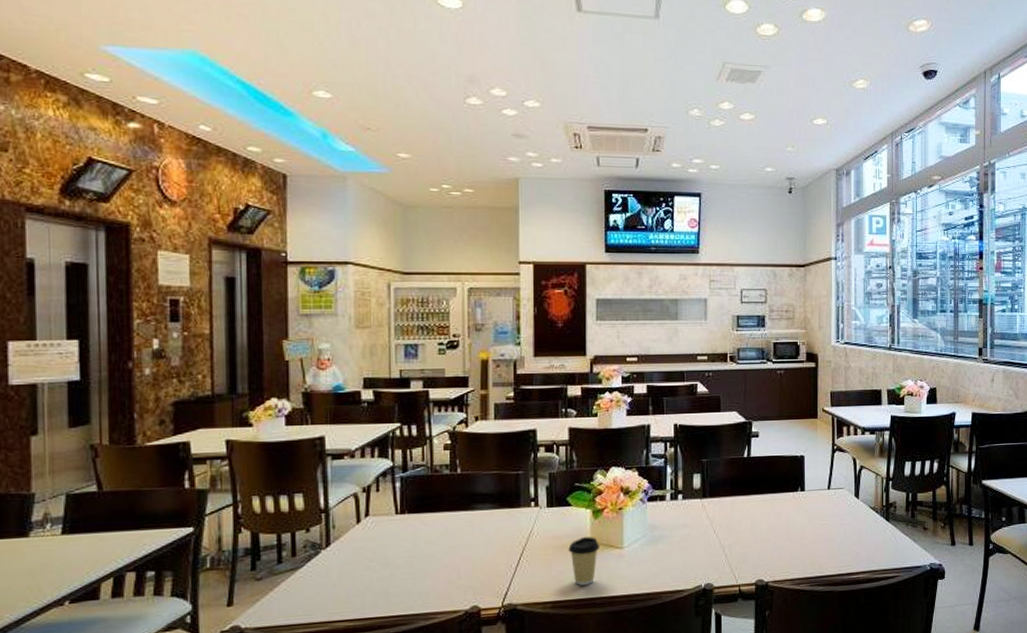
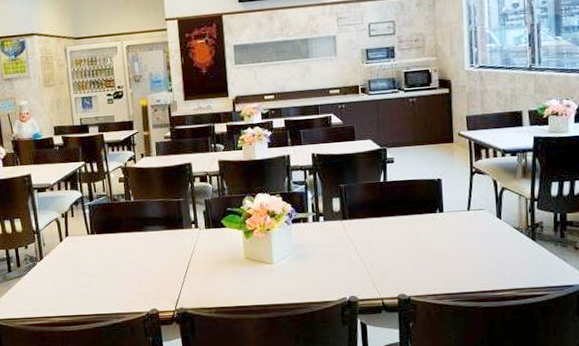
coffee cup: present [568,537,600,585] -> none [226,254,253,295]

